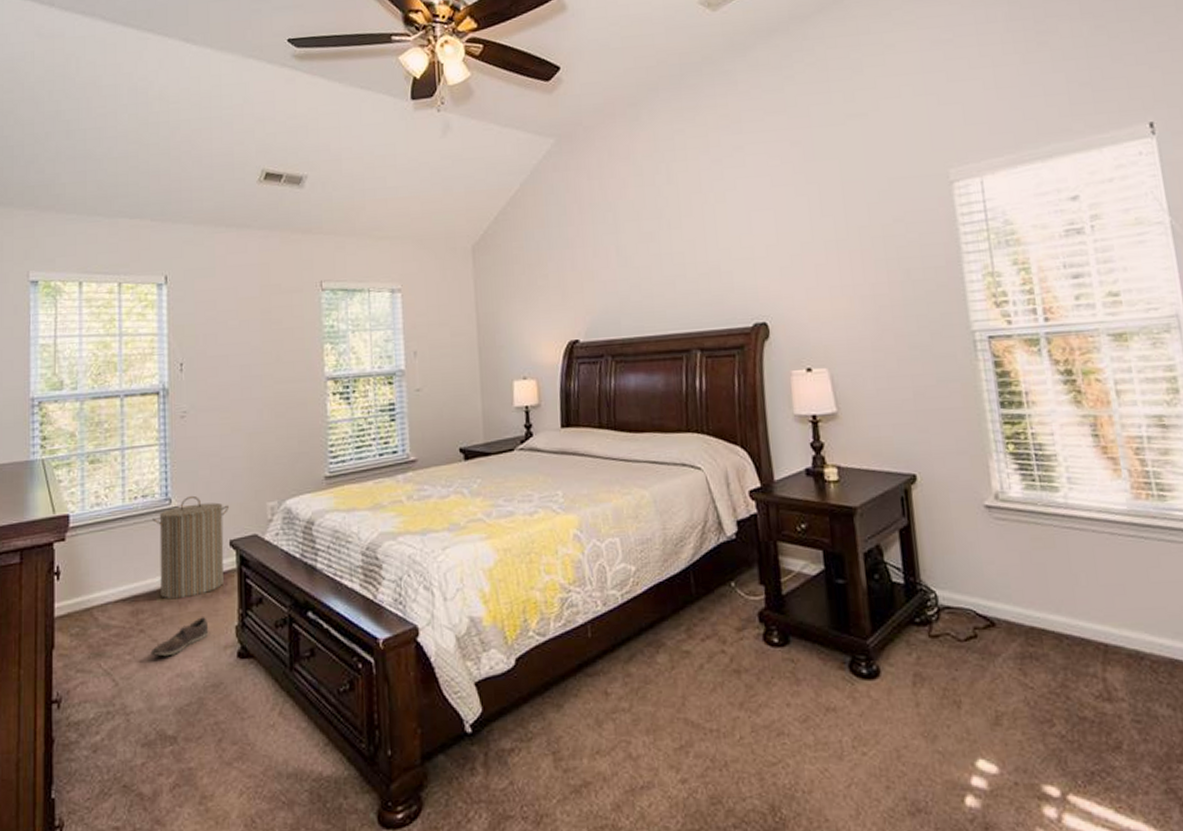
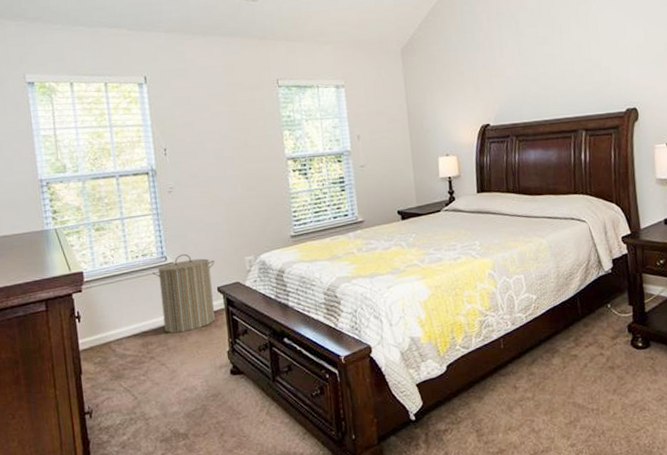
shoe: present [150,617,209,657] -> none [160,345,207,377]

